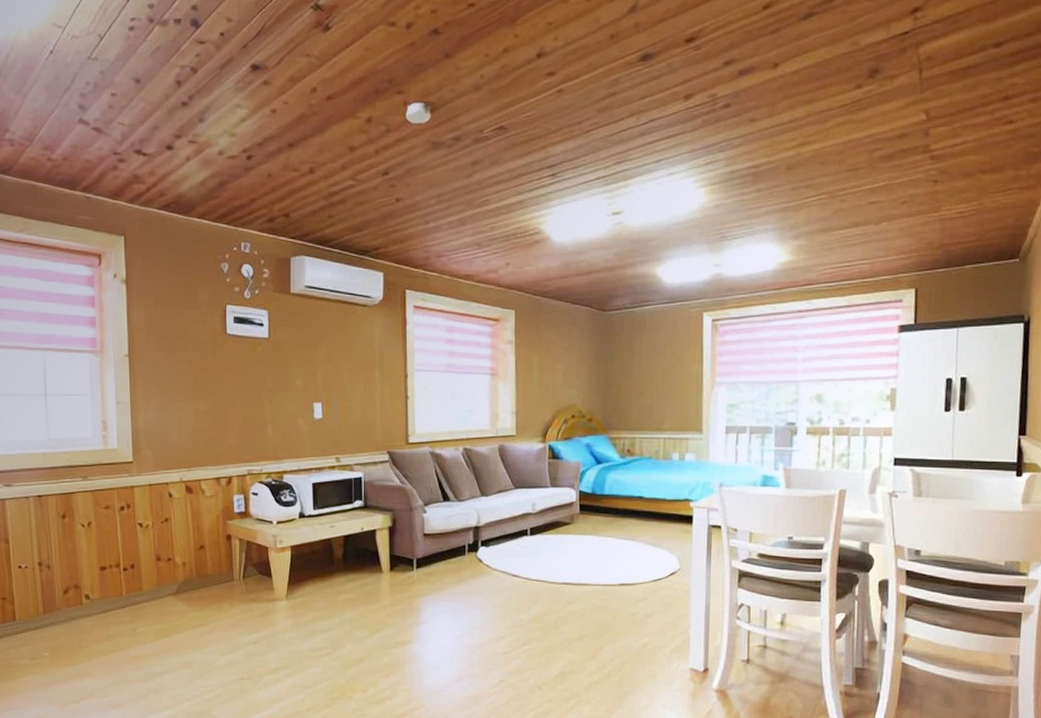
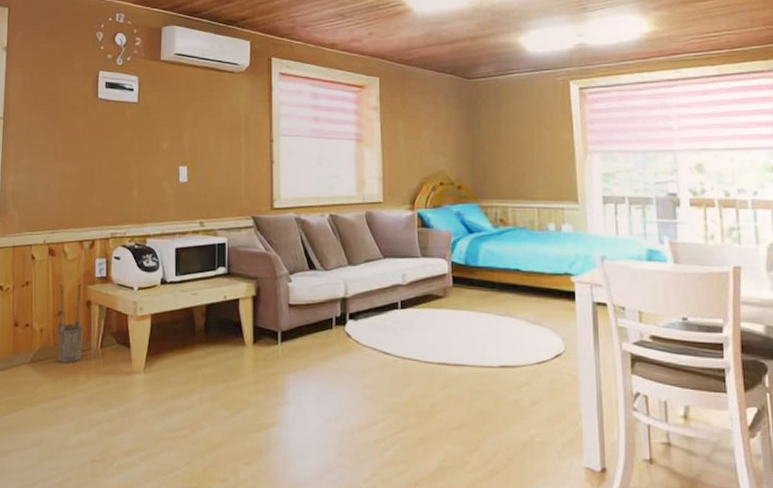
bucket: none [199,519,226,593] -> present [56,283,84,363]

